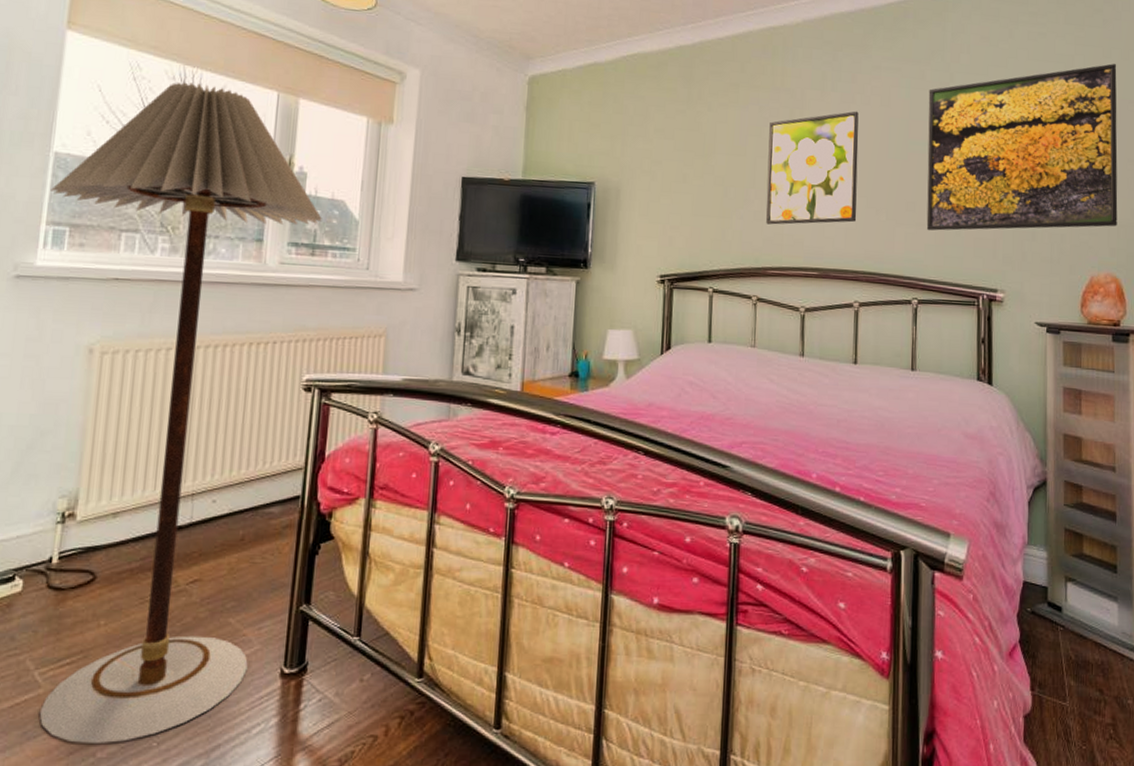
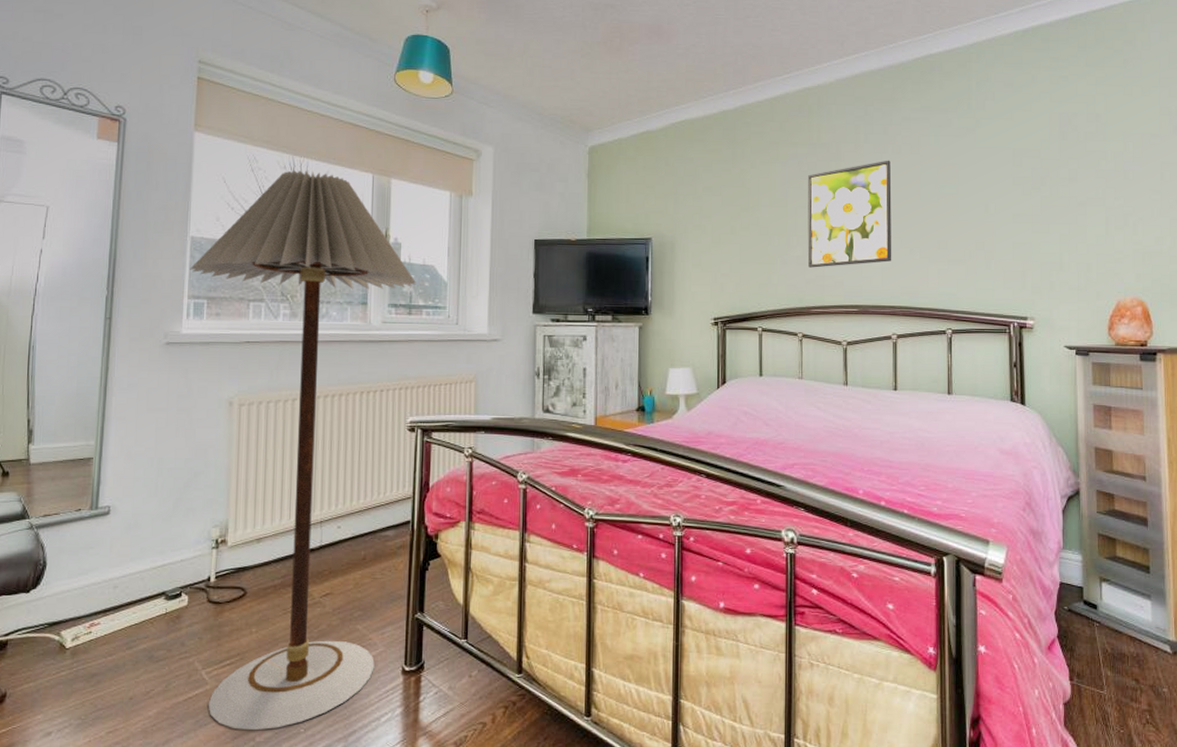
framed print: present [926,64,1118,231] -> none [956,101,1142,267]

